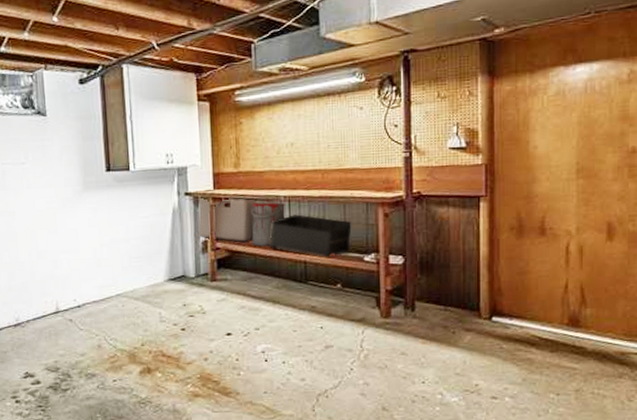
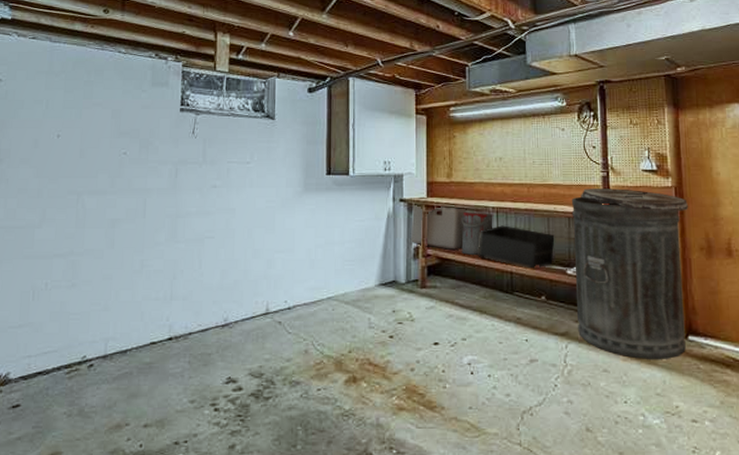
trash can: none [369,169,500,341] -> present [571,189,689,359]

